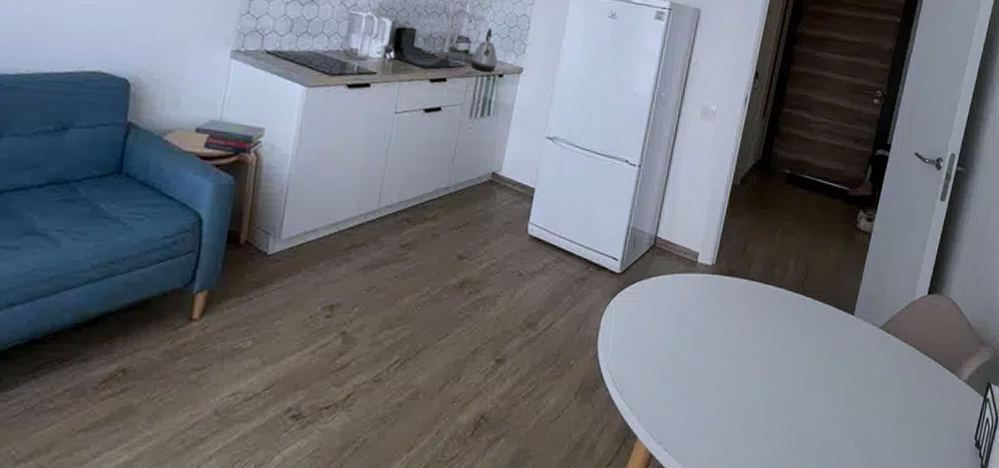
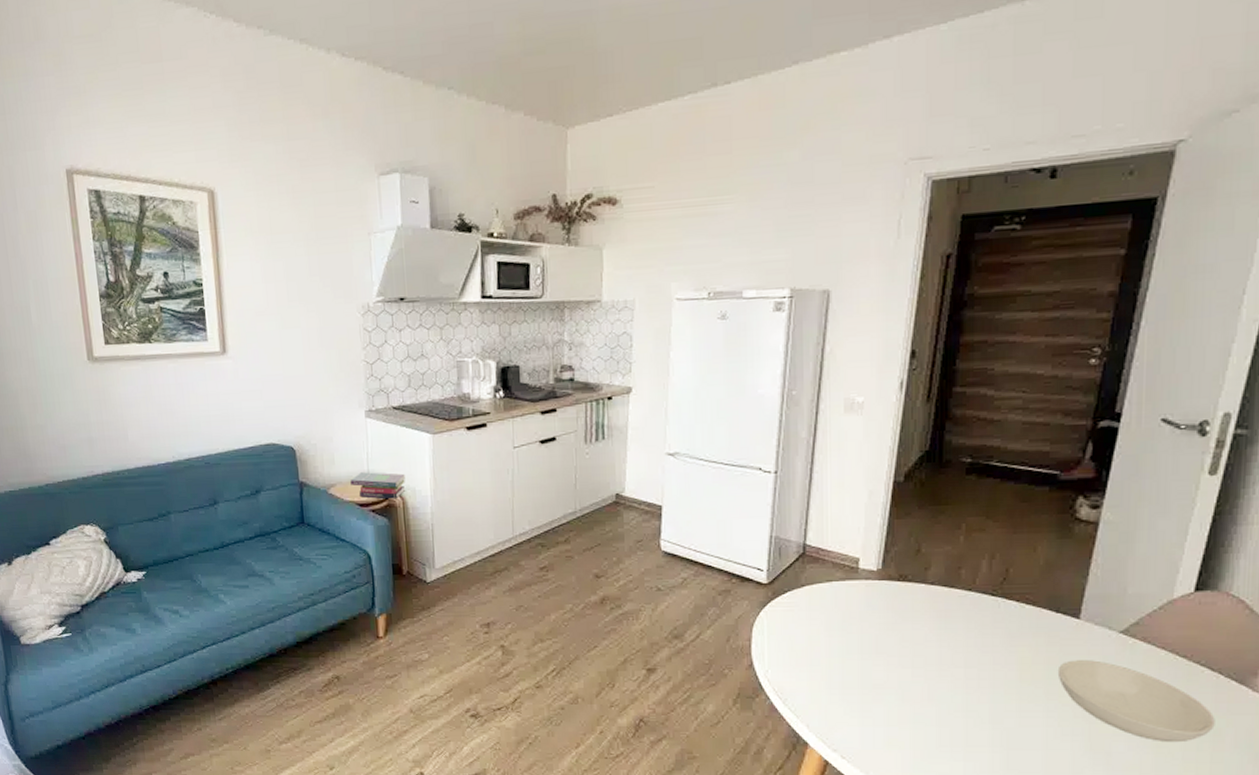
kettle: present [470,28,498,72] -> none [576,352,604,397]
bowl: none [836,352,935,425] -> present [1057,660,1215,743]

